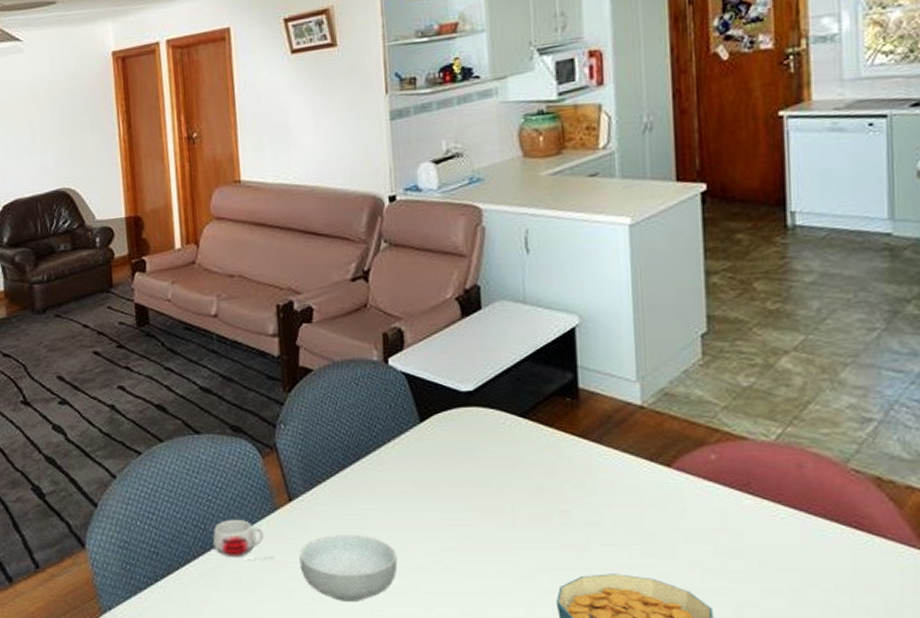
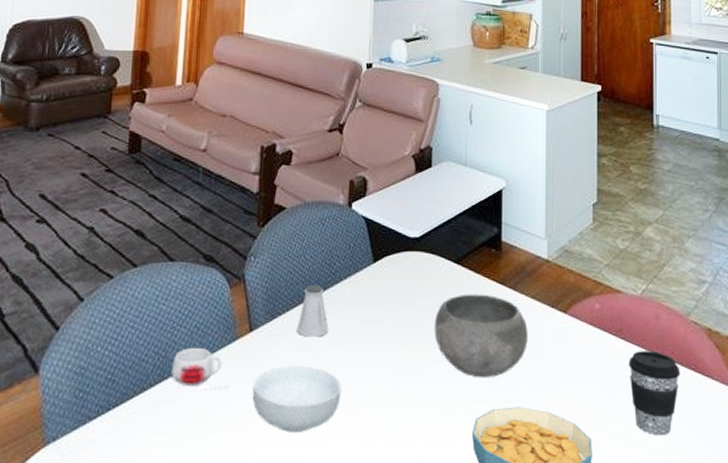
saltshaker: none [340,449,376,505] -> present [297,284,328,337]
bowl: none [500,450,621,543] -> present [434,294,528,378]
coffee cup: none [760,507,836,605] -> present [628,351,681,436]

